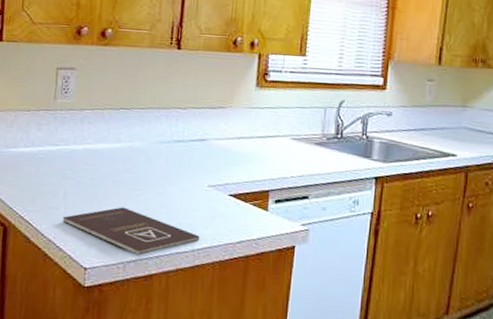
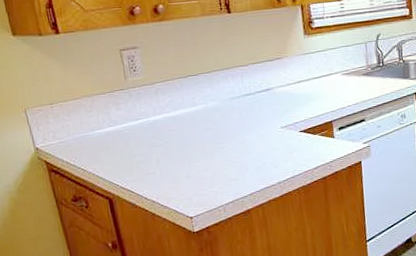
book: present [62,207,200,256] -> none [160,160,283,197]

